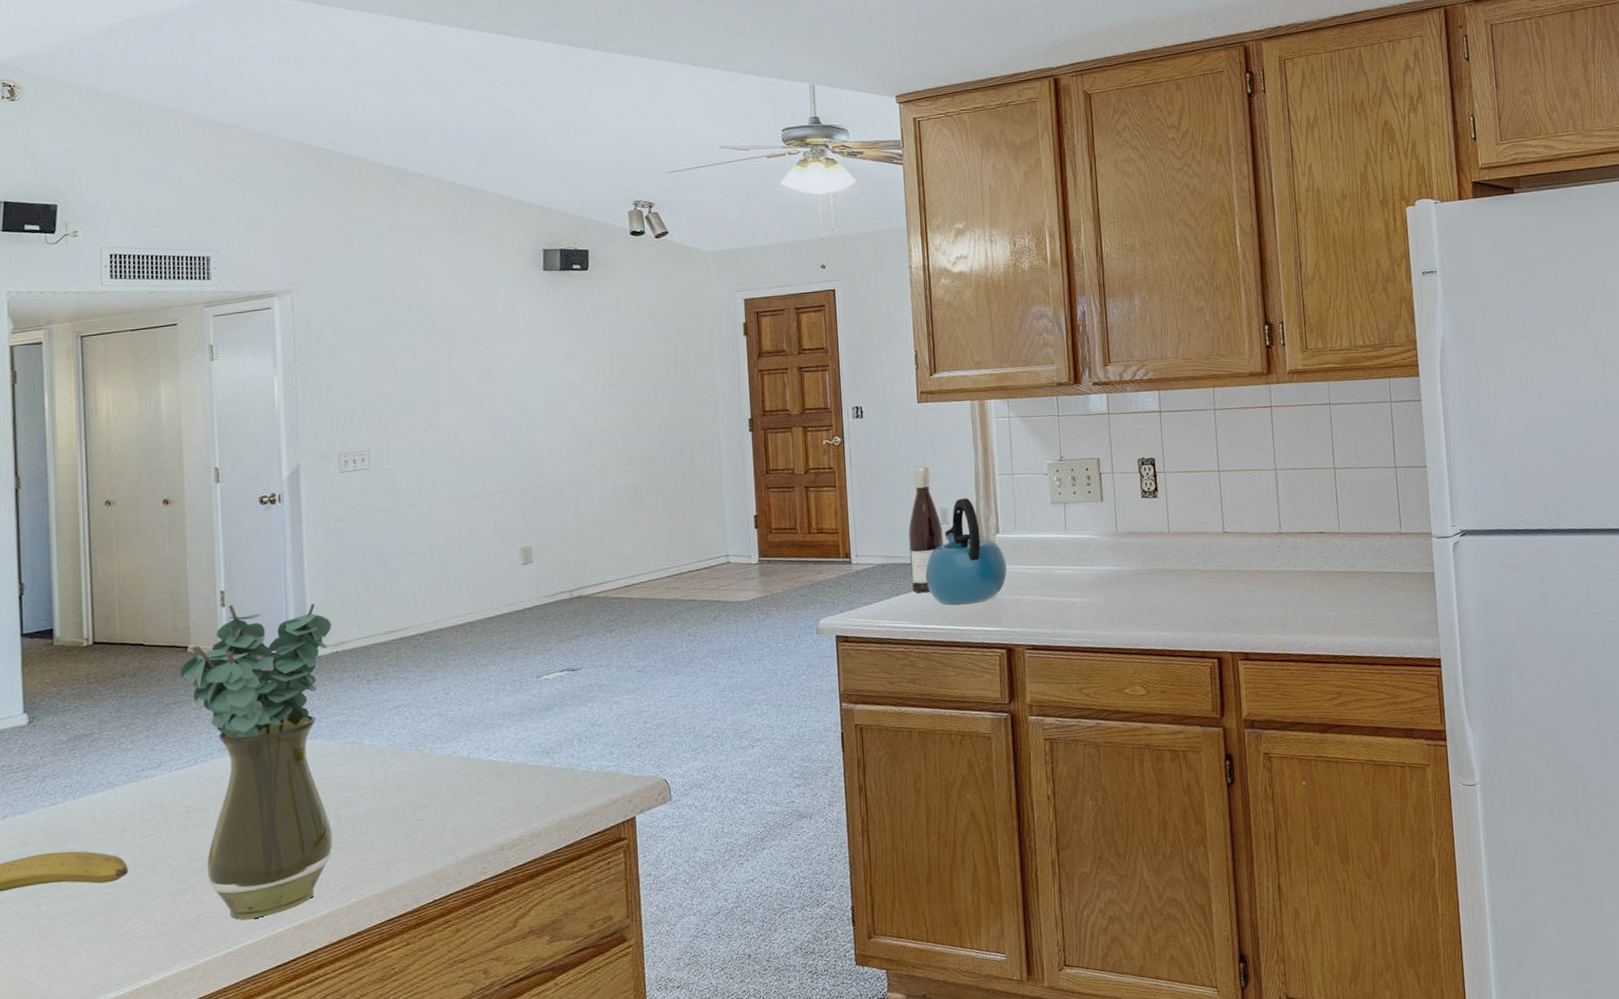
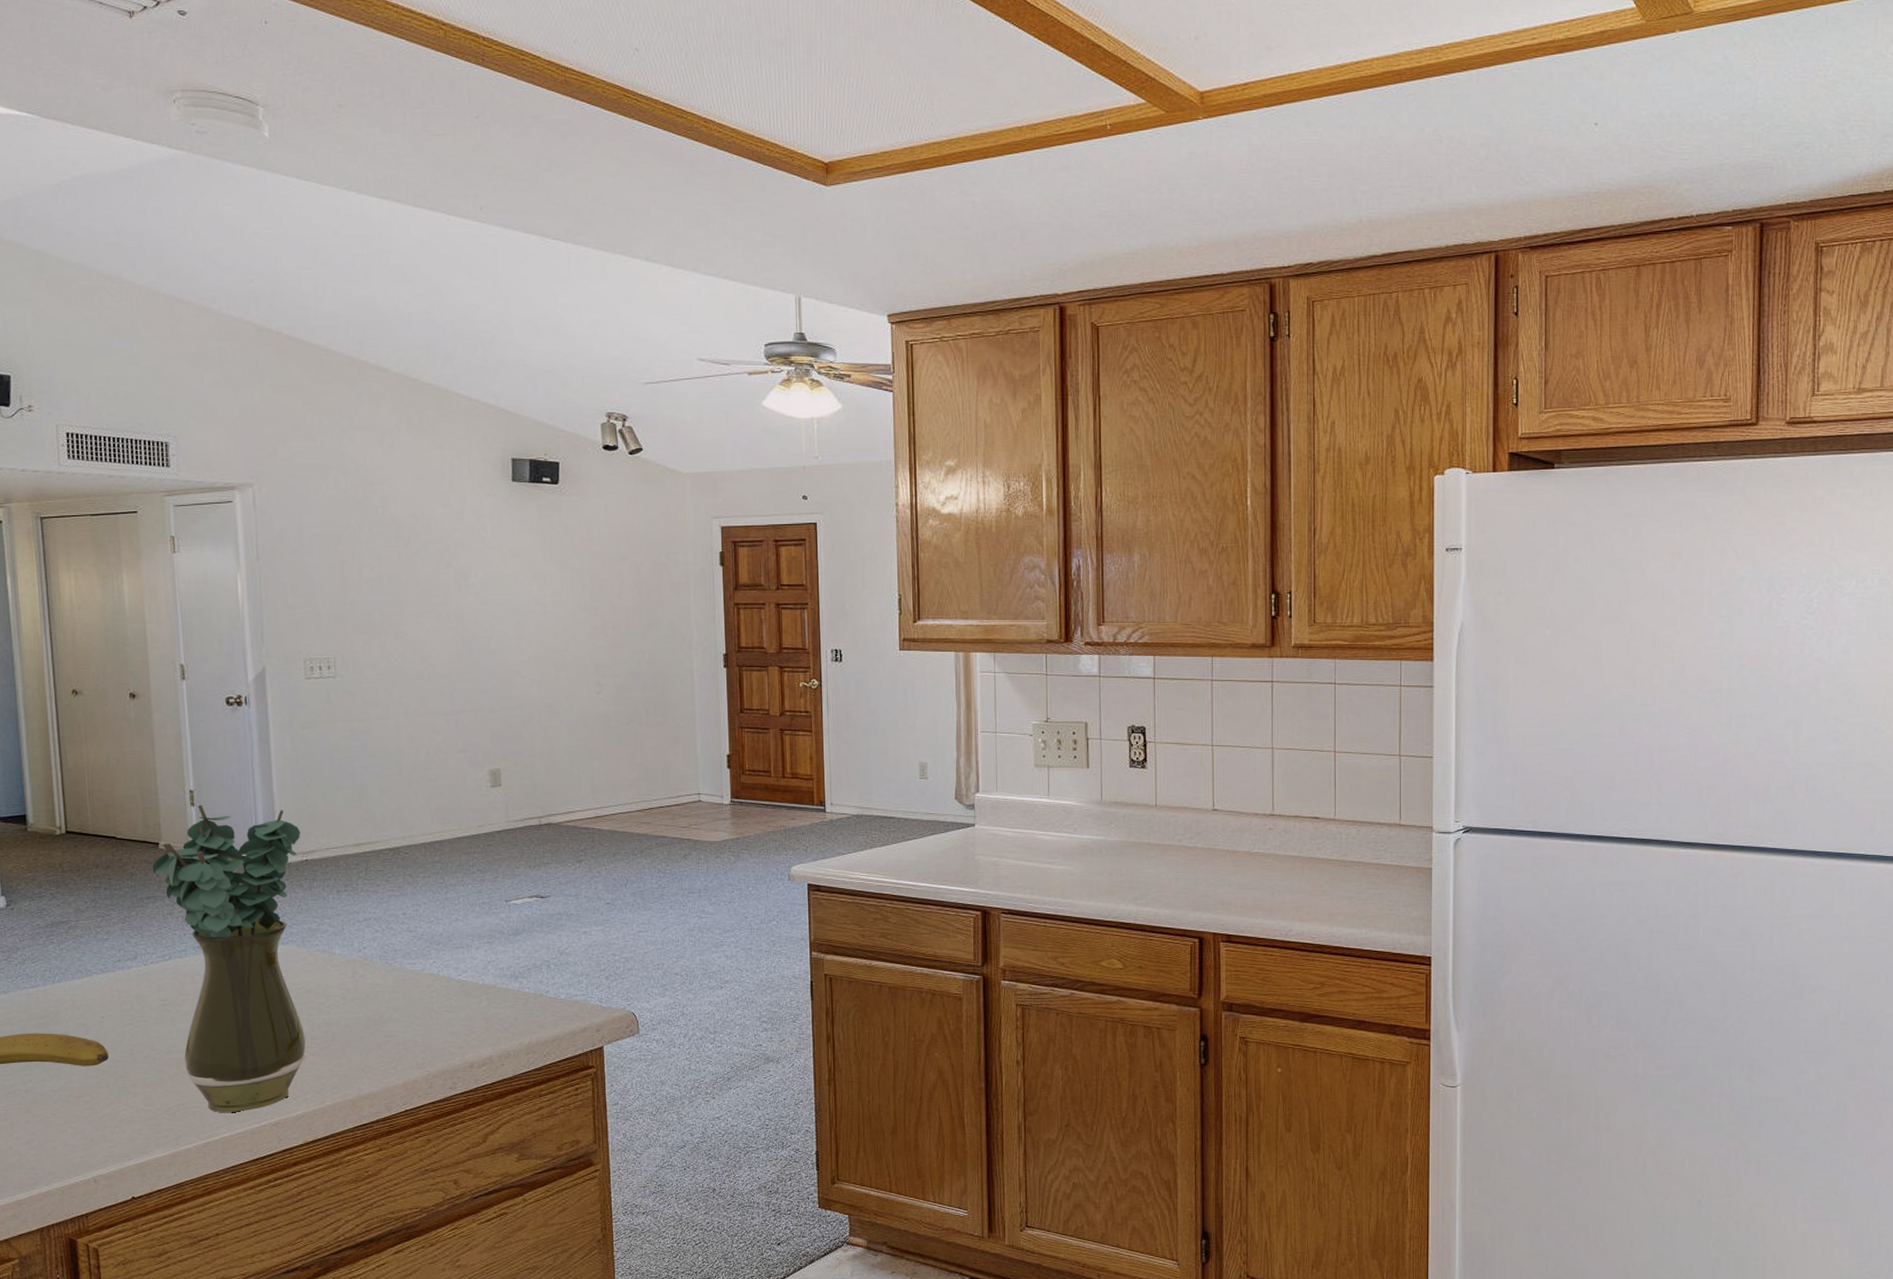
bottle: present [908,466,943,593] -> none [886,717,921,848]
kettle: present [925,498,1007,606] -> none [901,753,985,863]

